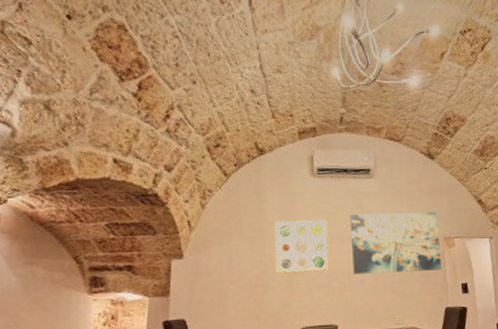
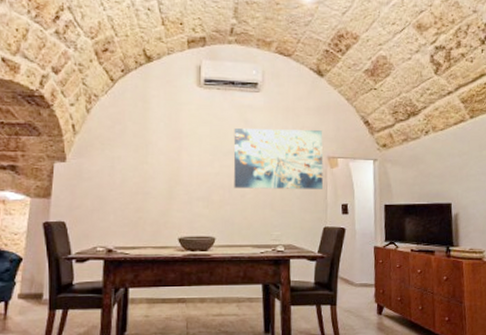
wall art: present [274,219,330,274] -> none [156,129,211,183]

